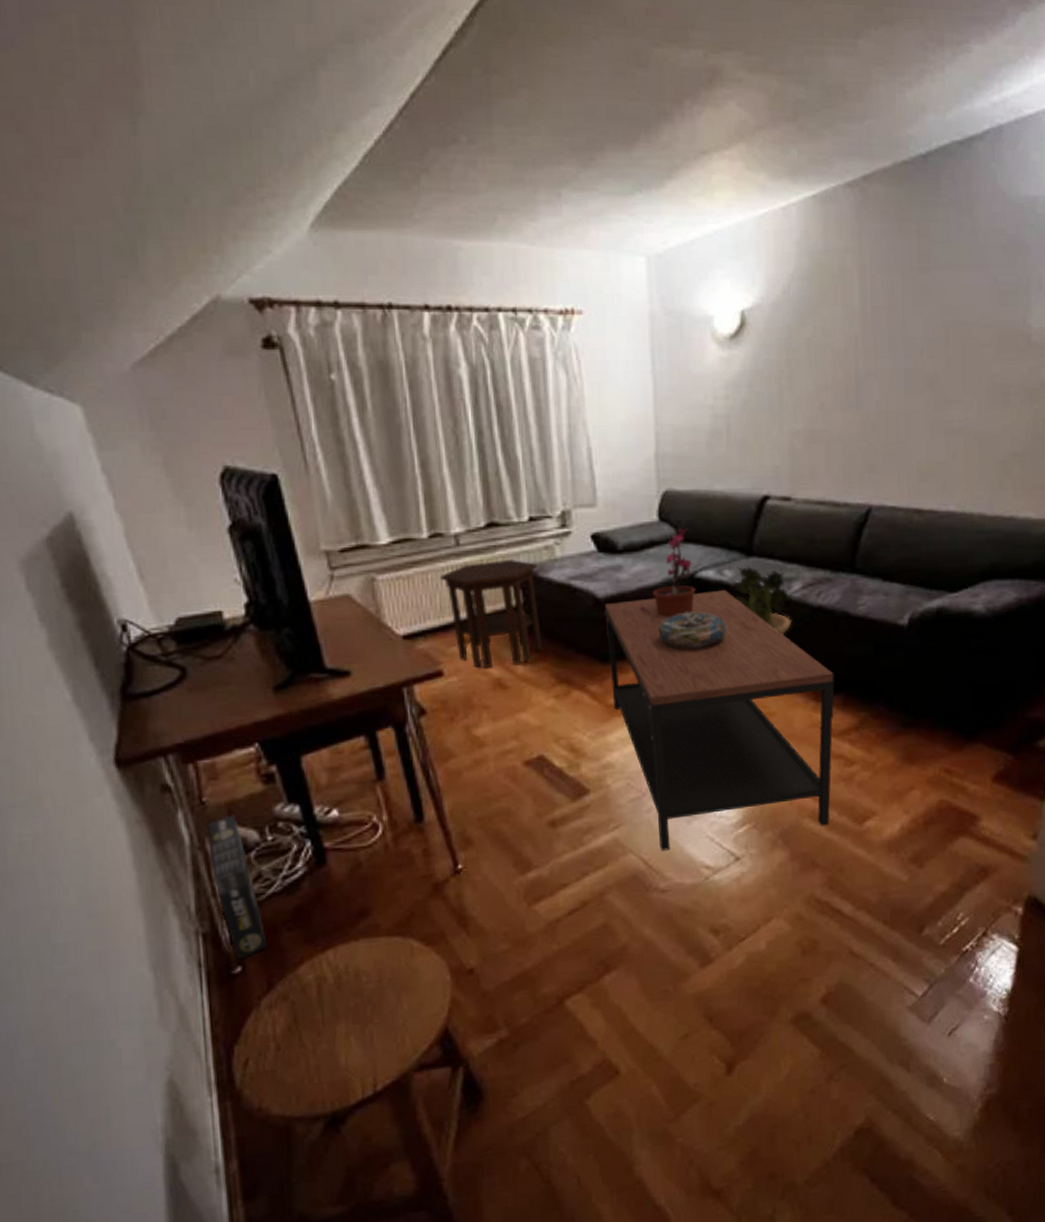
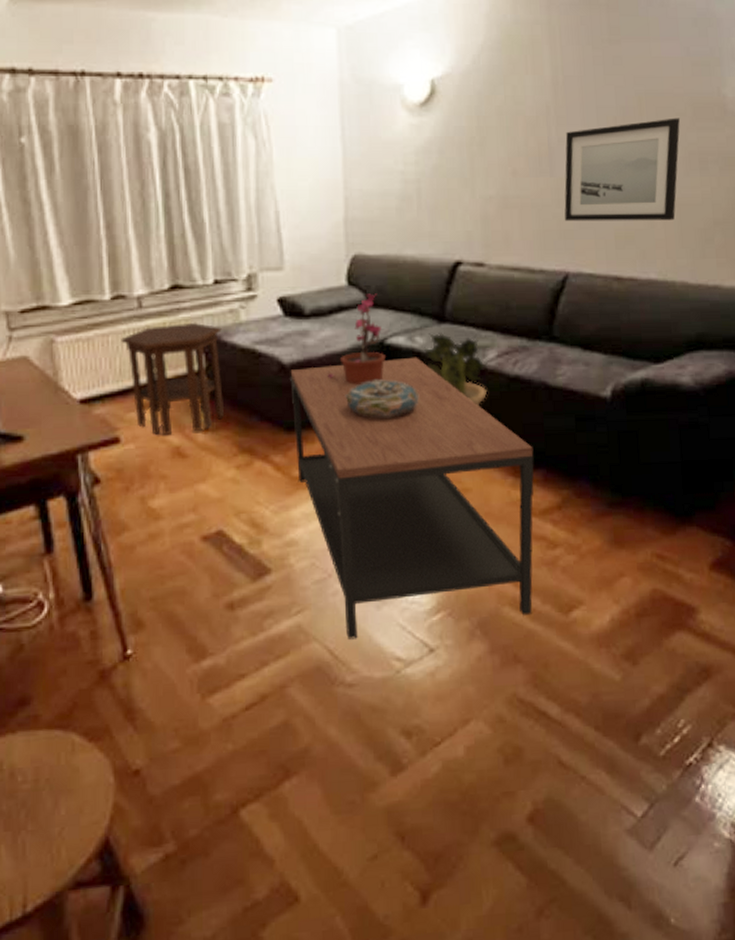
wall art: none [869,349,985,455] -> present [564,118,680,222]

